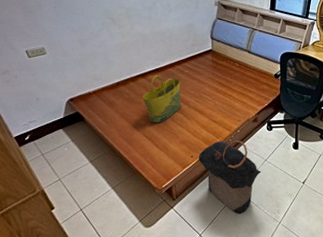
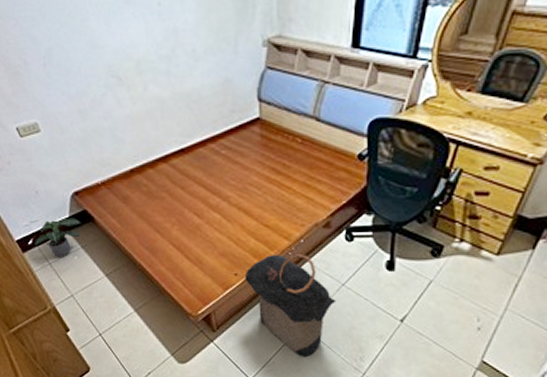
potted plant: none [31,118,73,149] -> present [35,218,81,257]
tote bag: present [143,75,181,123] -> none [166,158,219,227]

